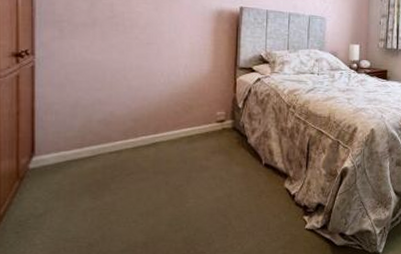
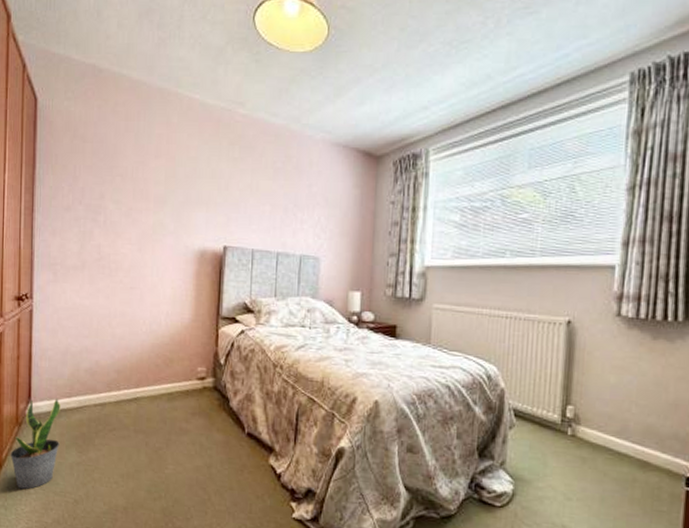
potted plant: none [10,149,70,242] -> present [10,398,61,490]

